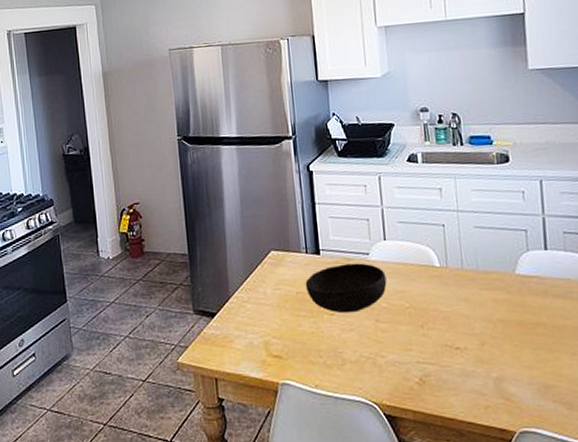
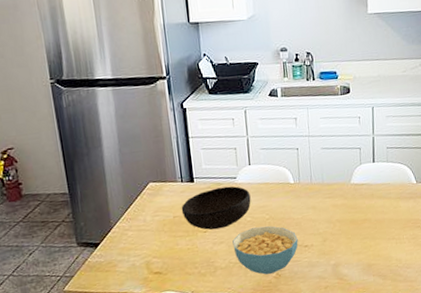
cereal bowl: none [364,316,447,378] -> present [232,225,298,275]

